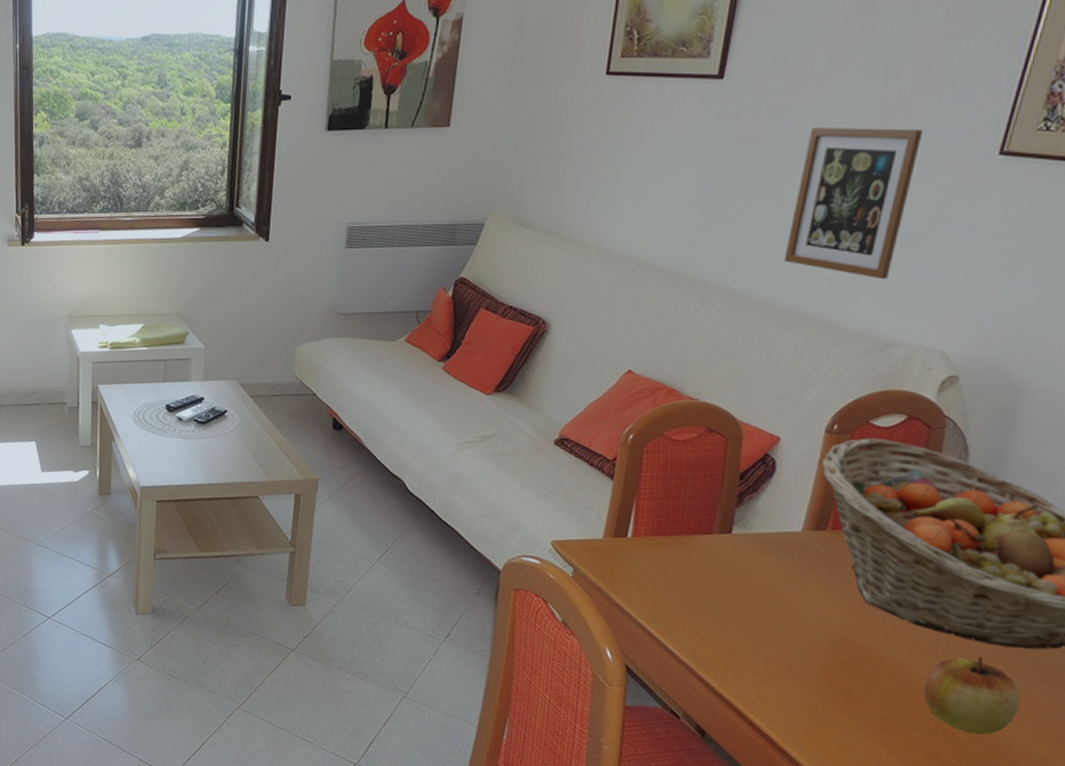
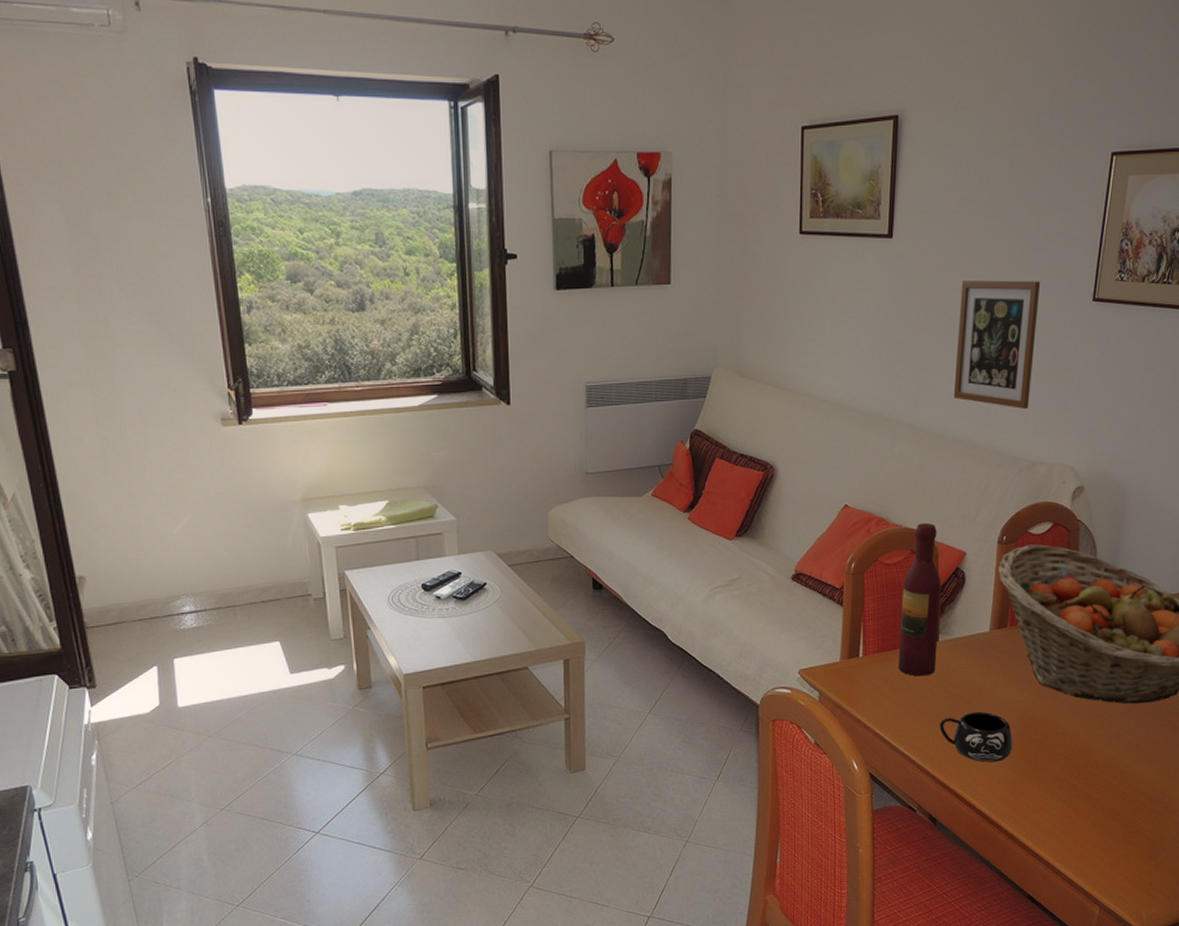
wine bottle: none [675,399,744,571] -> present [898,523,941,677]
mug: none [721,619,820,683] -> present [939,711,1013,763]
apple: present [923,656,1021,735] -> none [1086,715,1149,779]

